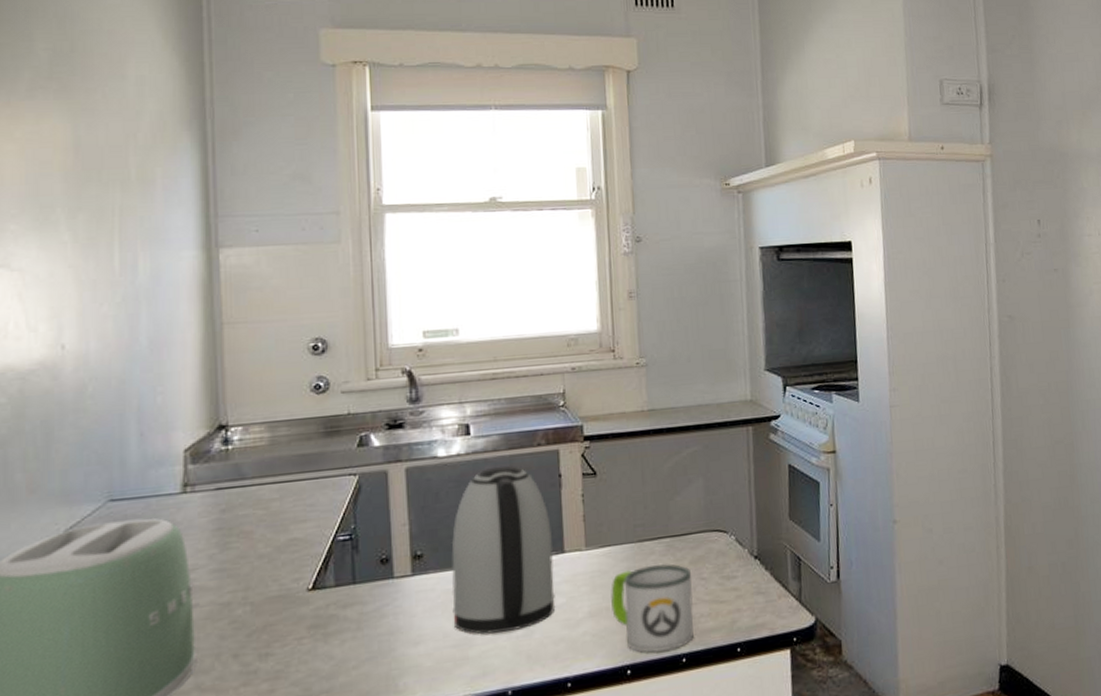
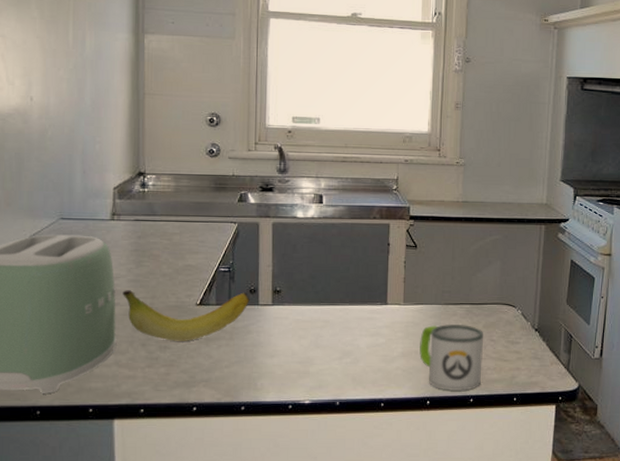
fruit: none [203,564,383,645] -> present [123,290,251,341]
kettle: present [451,466,556,635] -> none [300,231,379,357]

